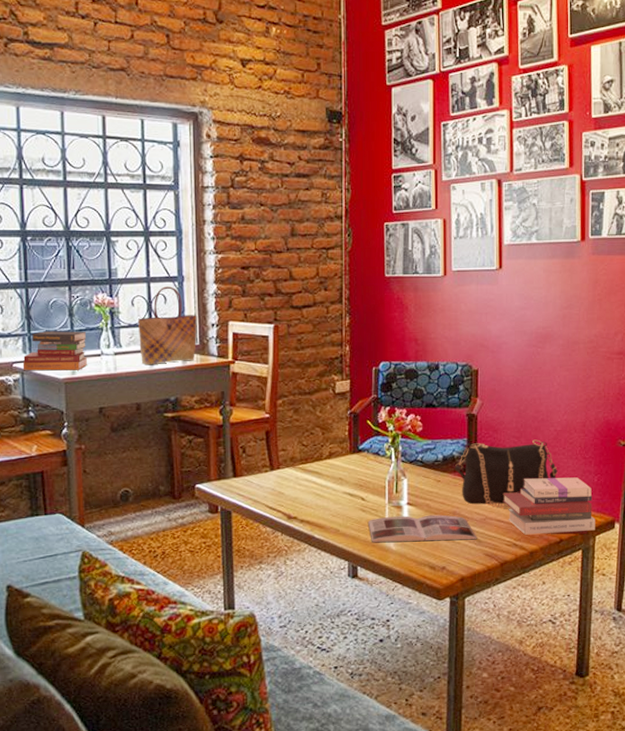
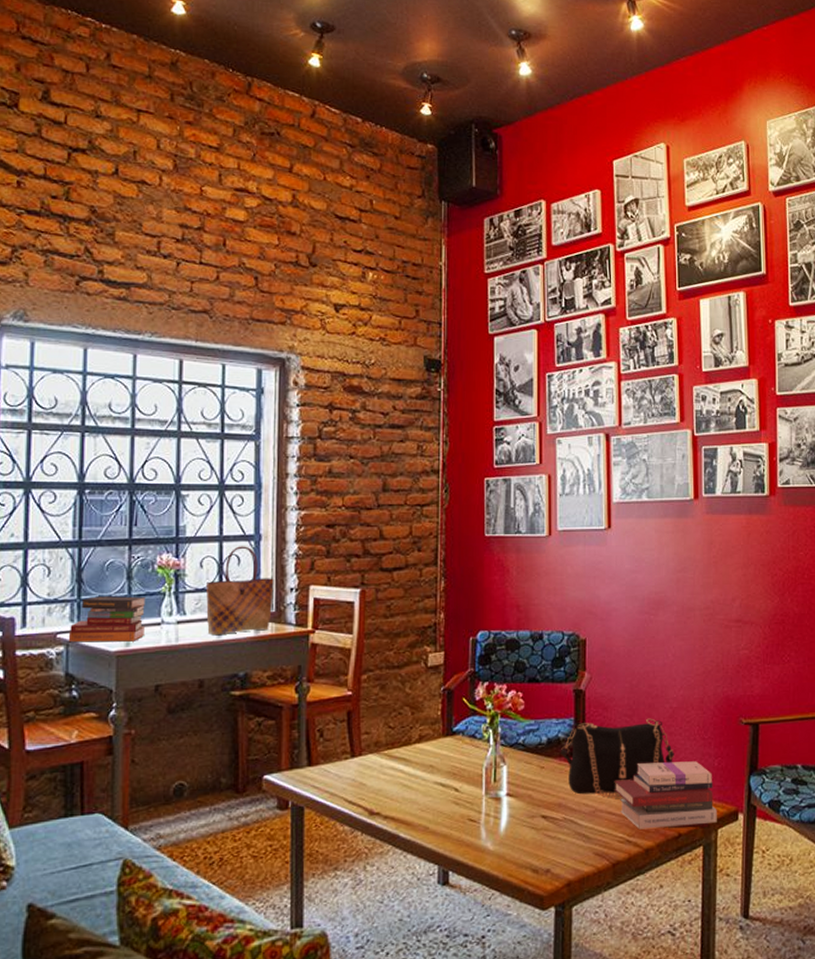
magazine: present [367,514,477,542] -> none [461,807,586,841]

